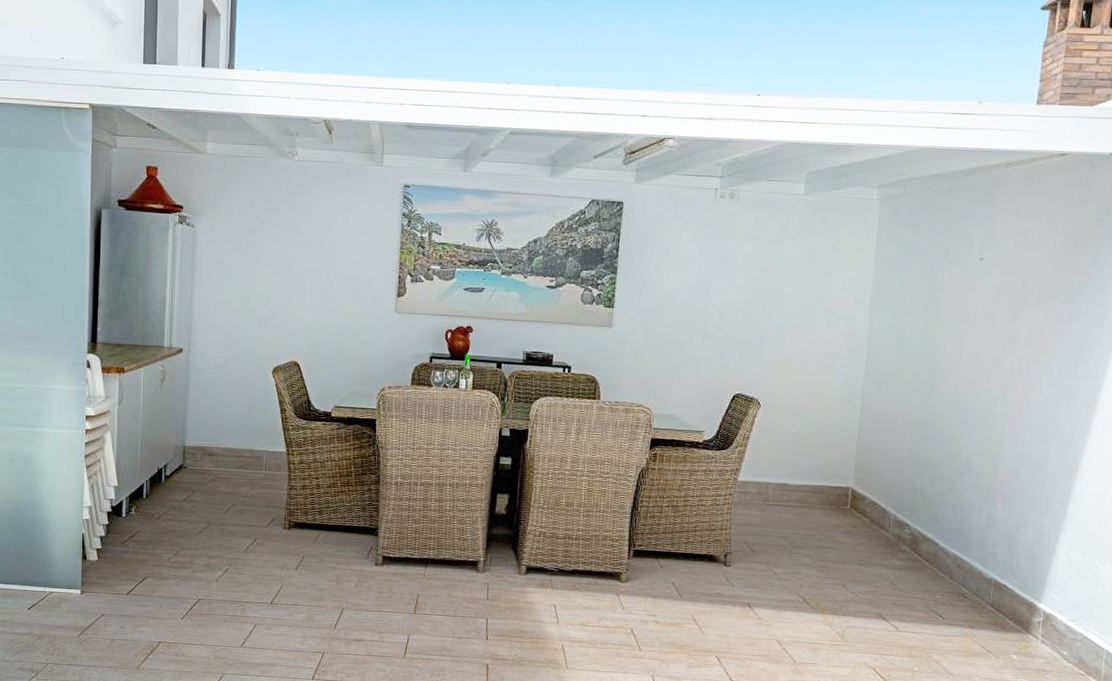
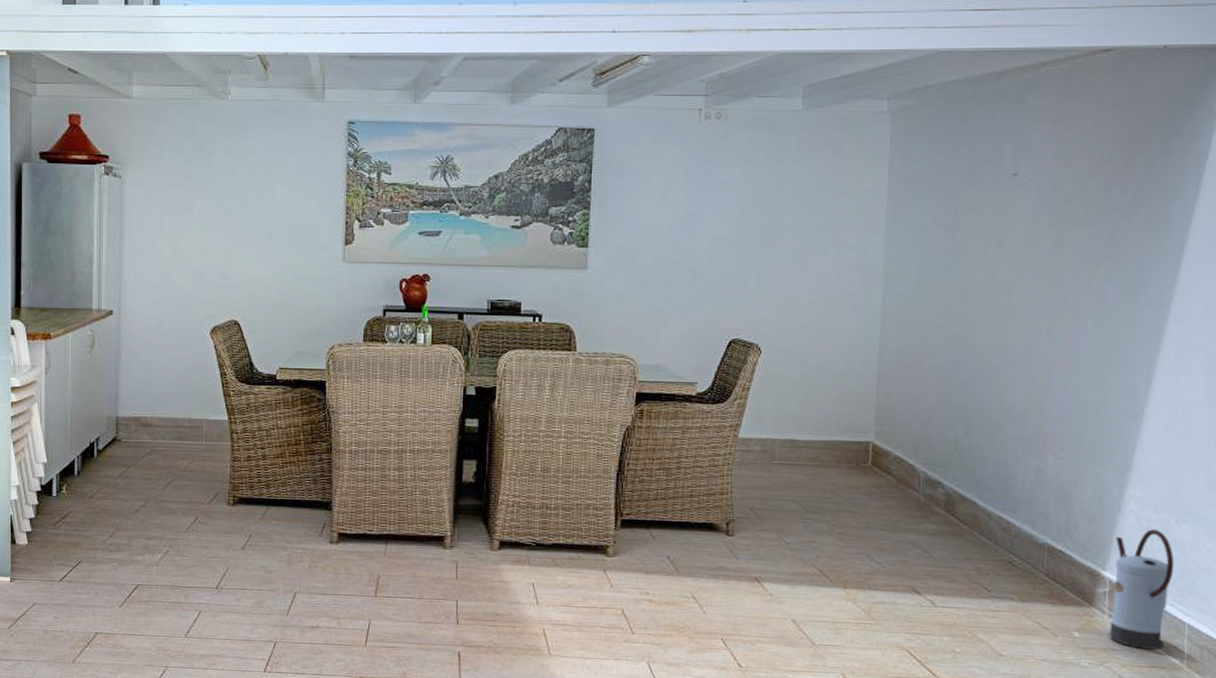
watering can: none [1041,568,1098,671] -> present [1109,529,1175,650]

